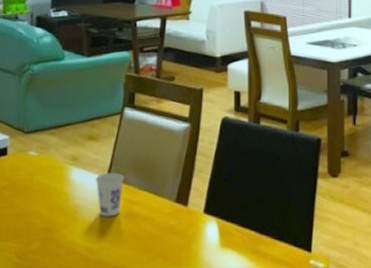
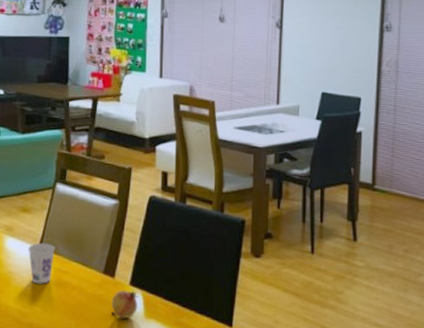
fruit: none [184,218,214,250] -> present [111,289,139,319]

